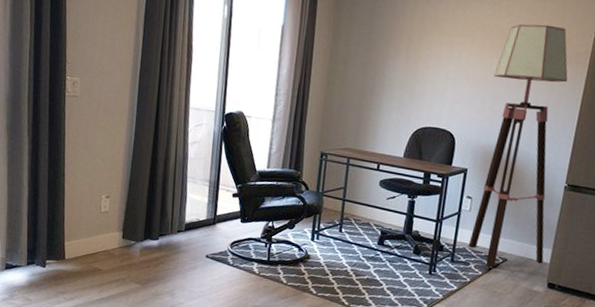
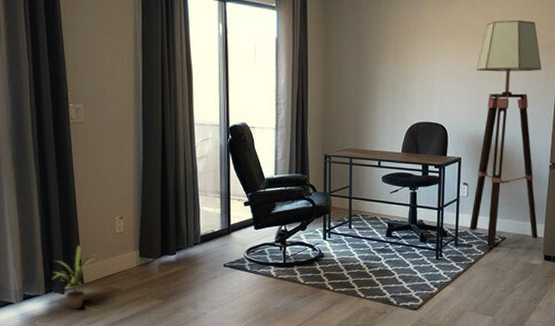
potted plant: none [34,221,79,284] -> present [51,246,95,309]

